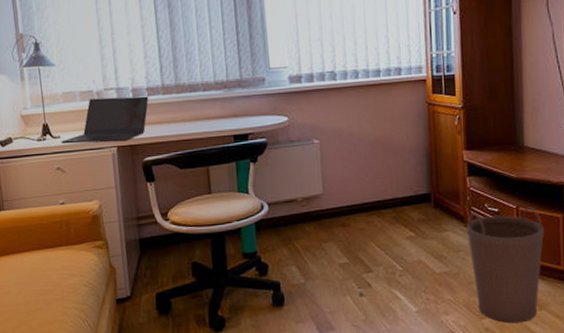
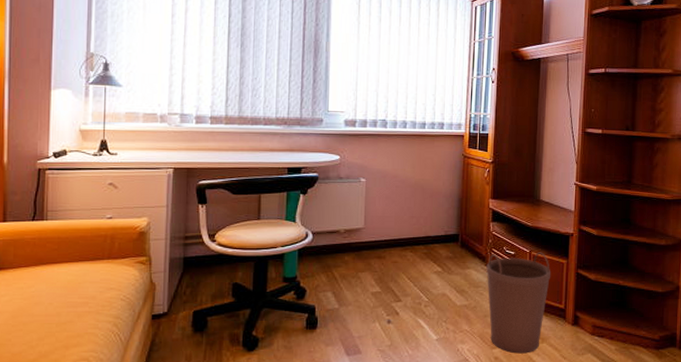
laptop: present [61,96,149,144] -> none [117,121,211,164]

